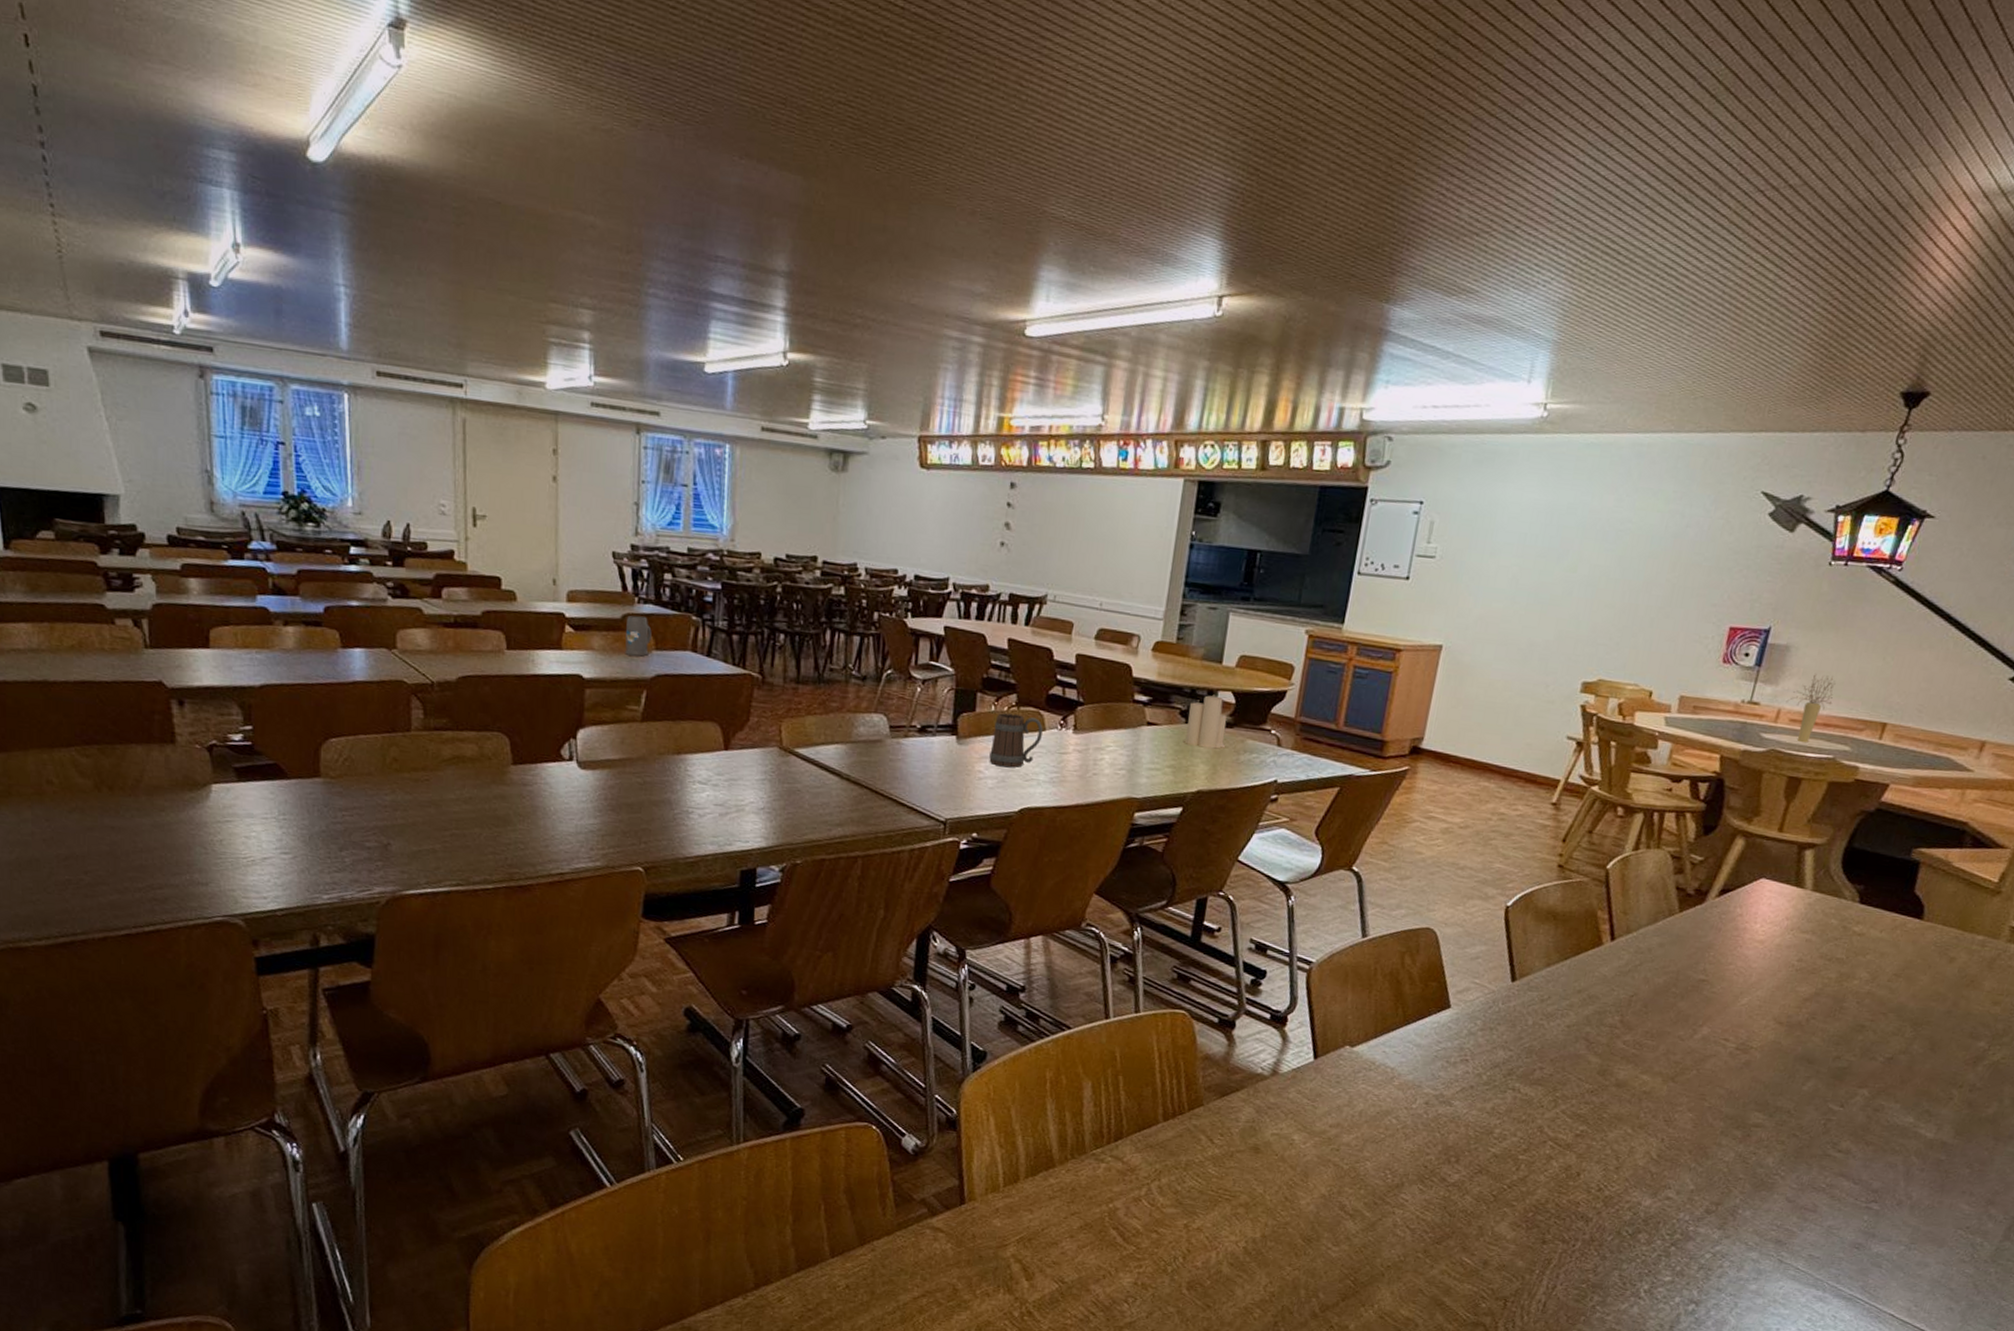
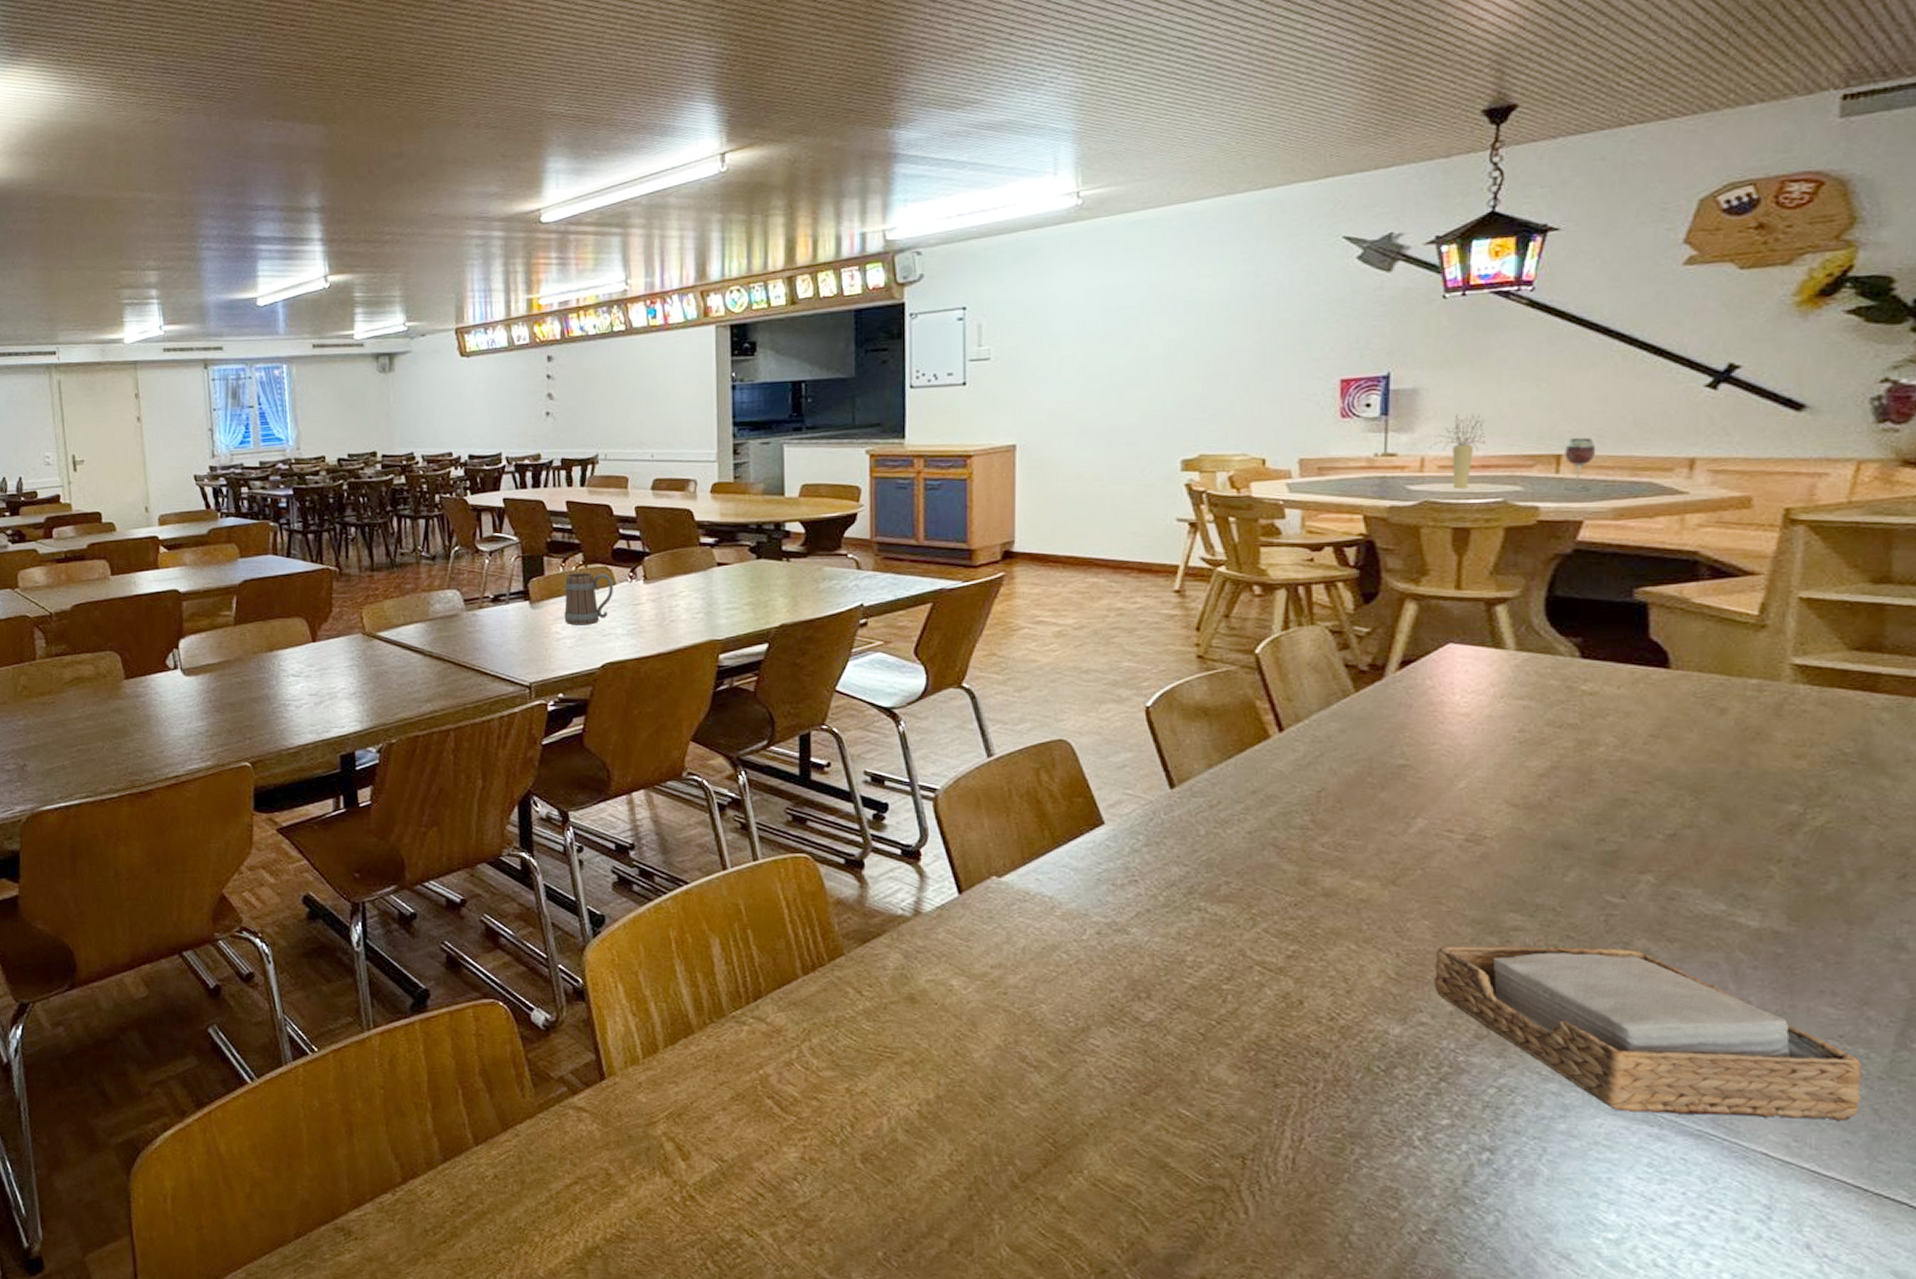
beer mug: present [625,615,652,657] -> none [213,529,236,567]
candle: present [1184,694,1227,750] -> none [757,527,803,582]
napkin holder: none [1684,1135,1976,1293] -> present [1433,945,1862,1121]
wineglass: none [1882,710,1915,759] -> present [1565,438,1596,492]

